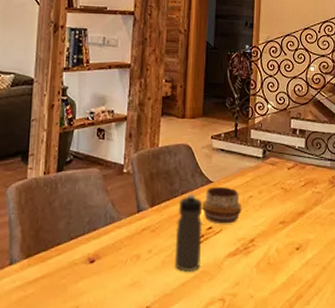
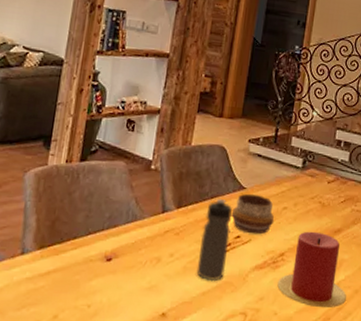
candle: none [251,216,315,287] -> present [277,231,346,309]

